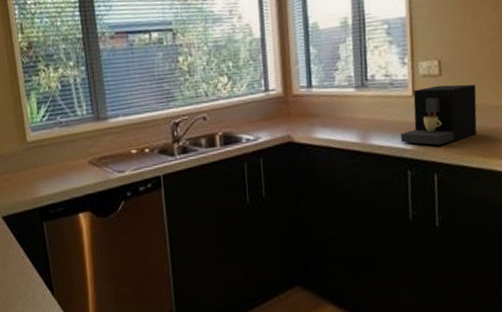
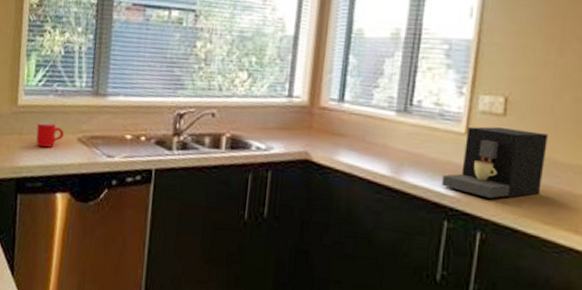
mug: none [49,152,76,176] -> present [36,122,65,148]

